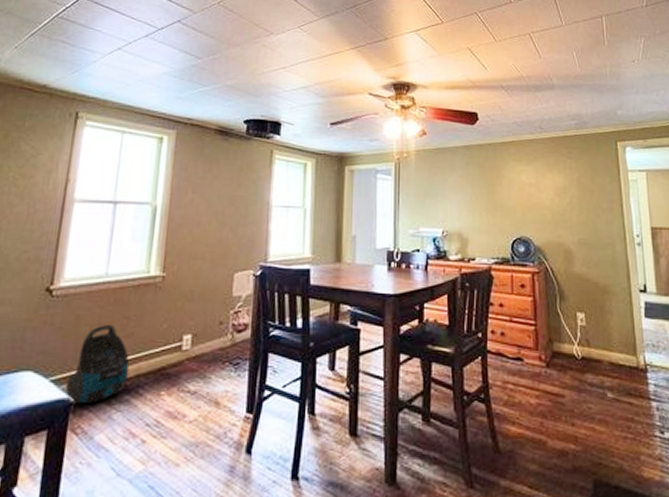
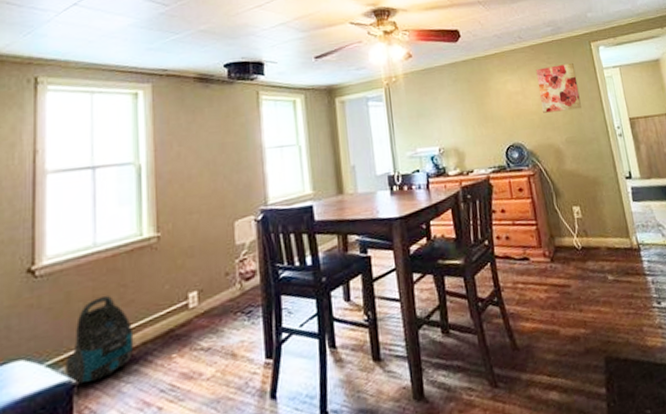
wall art: none [554,160,599,210] -> present [536,62,582,113]

